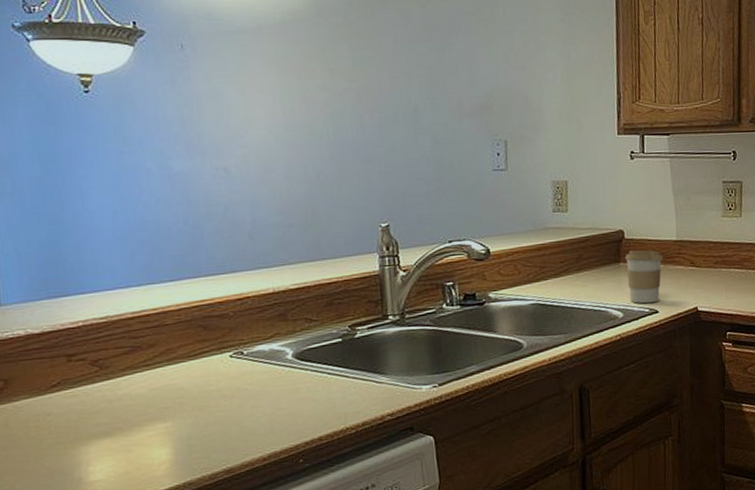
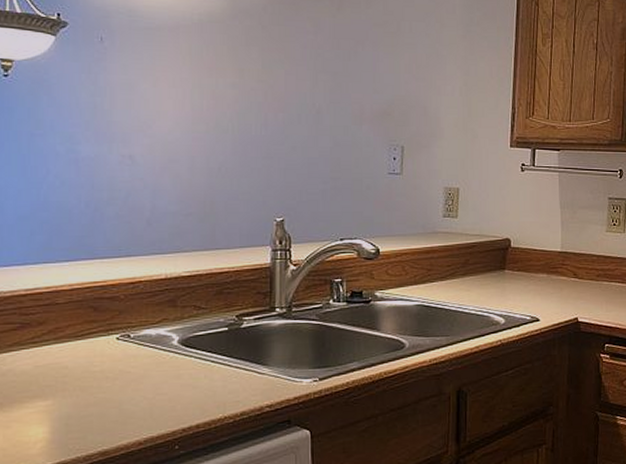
coffee cup: present [625,249,663,304] -> none [510,259,547,312]

